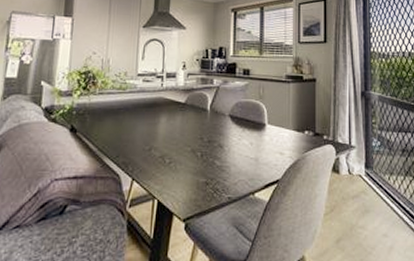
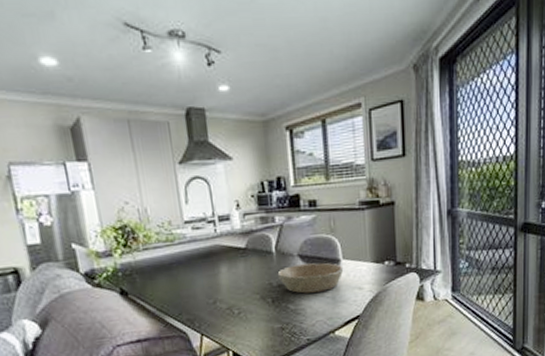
bowl: none [209,124,268,152] -> present [277,262,344,294]

